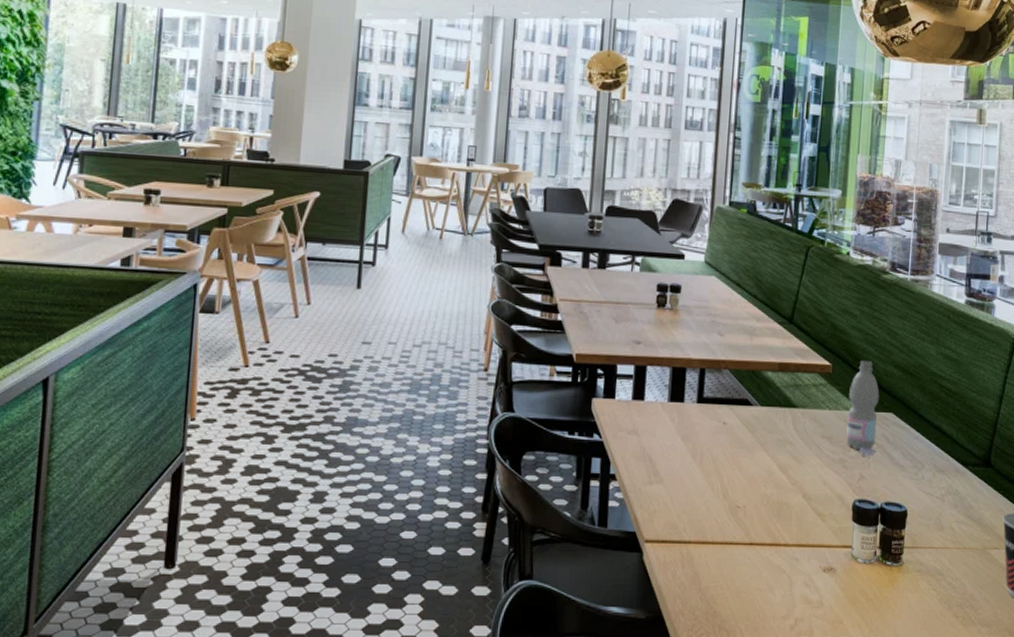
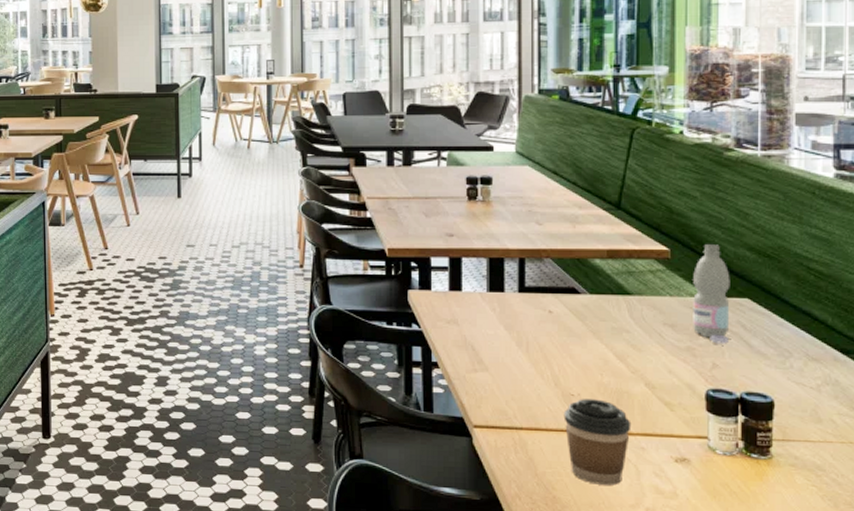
coffee cup: none [729,511,789,597] -> present [563,399,632,485]

